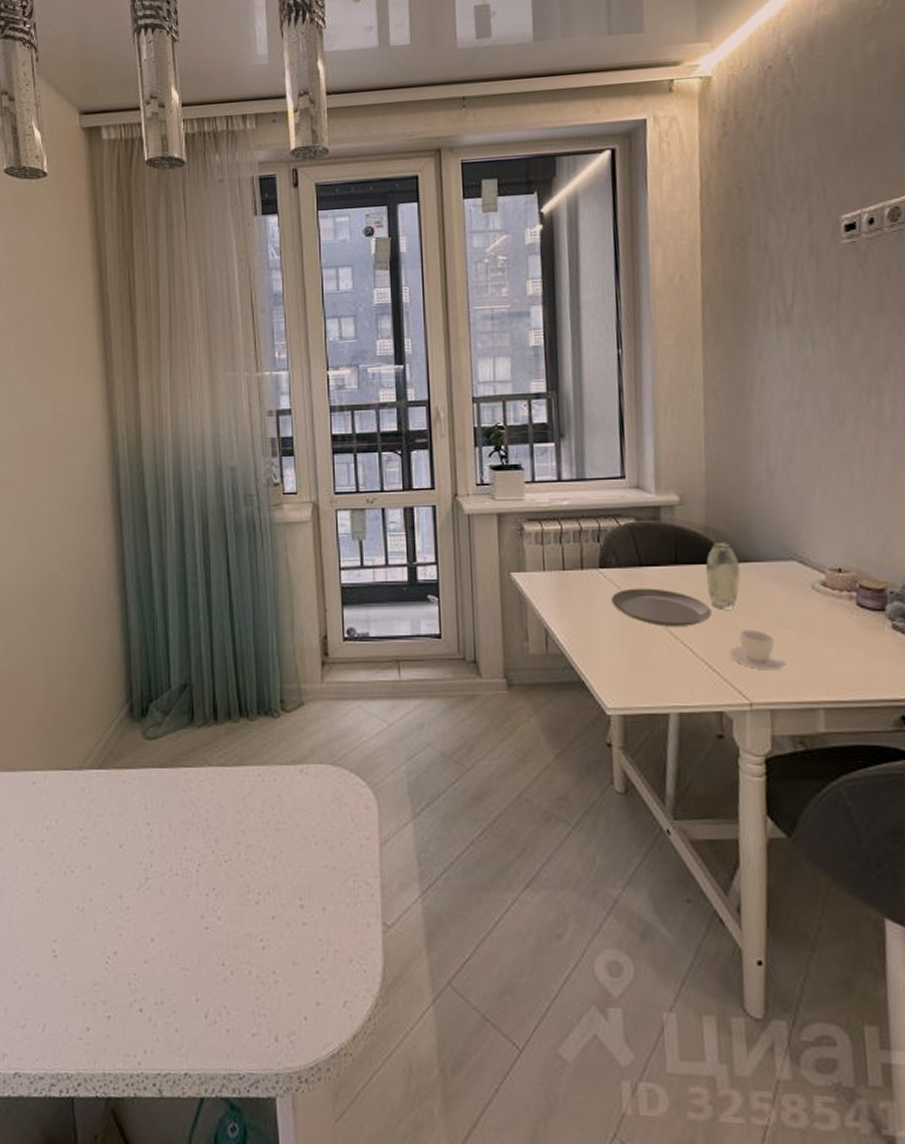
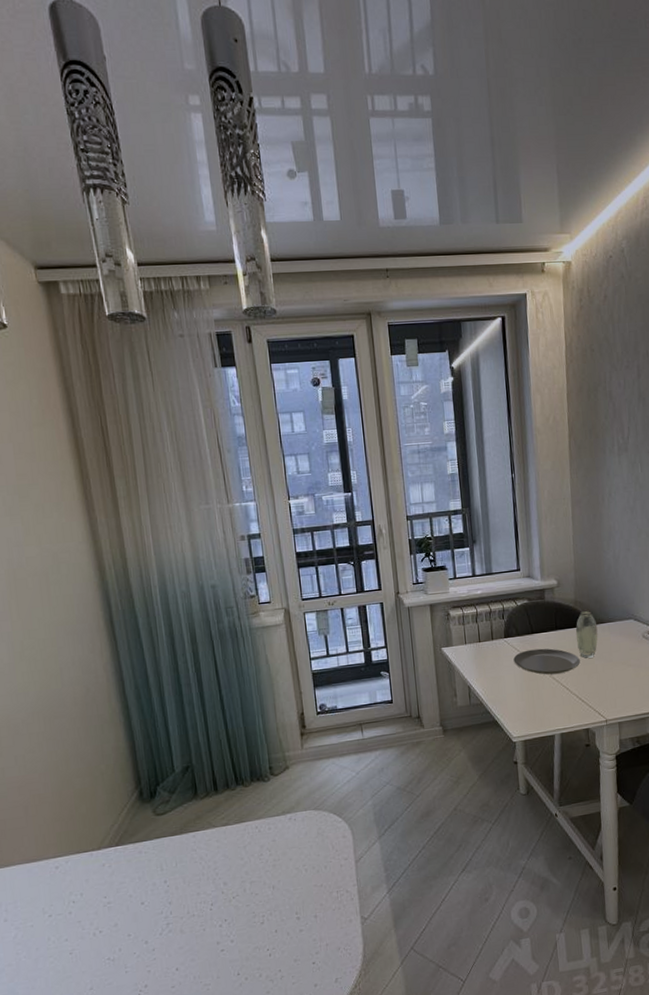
teacup: present [728,630,786,671] -> none [591,669,628,697]

